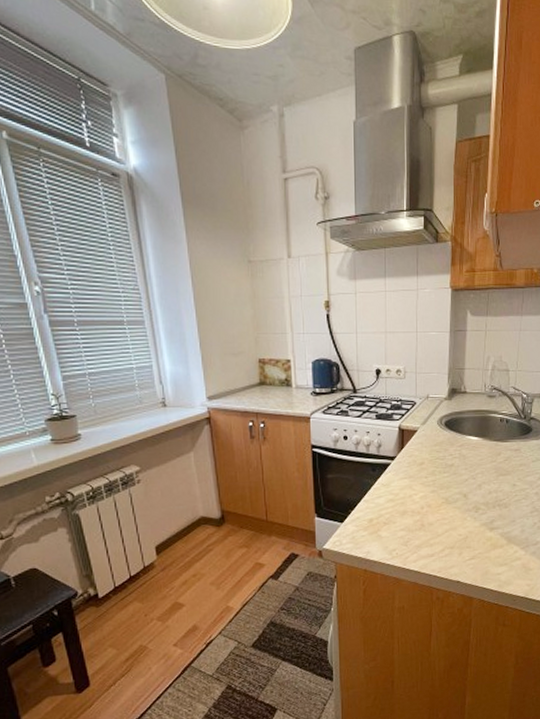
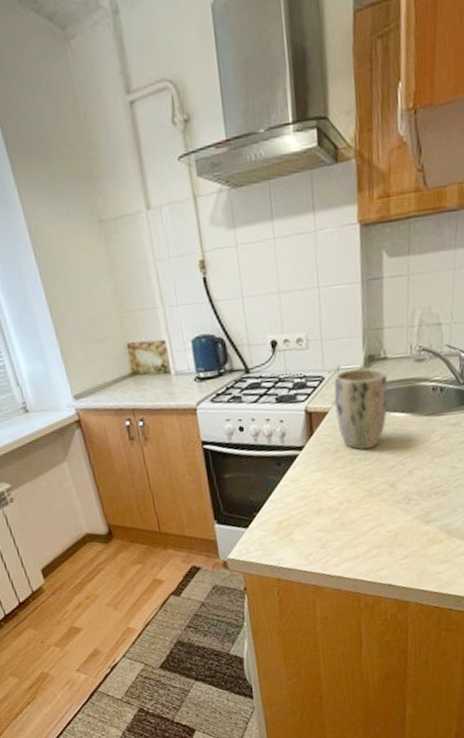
plant pot: none [423,398,465,464] -> present [334,368,388,450]

